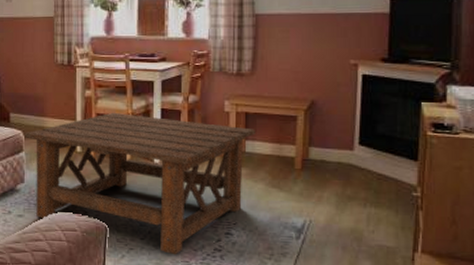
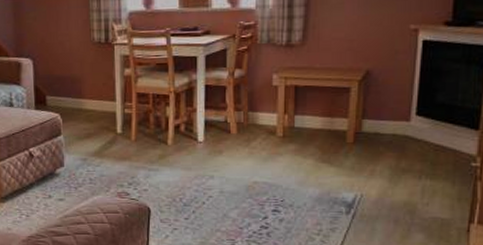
coffee table: present [24,112,255,255] -> none [62,91,305,234]

